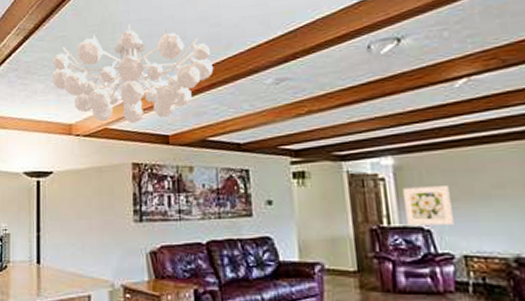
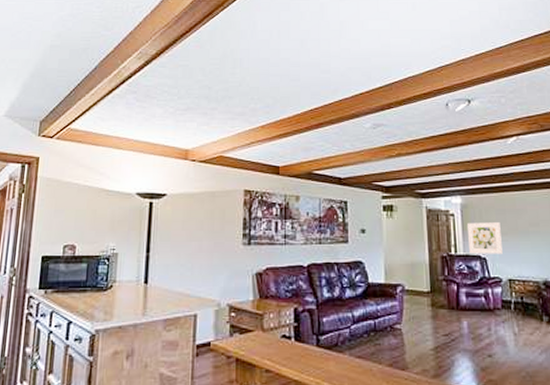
chandelier: present [52,24,214,124] -> none [172,62,322,154]

